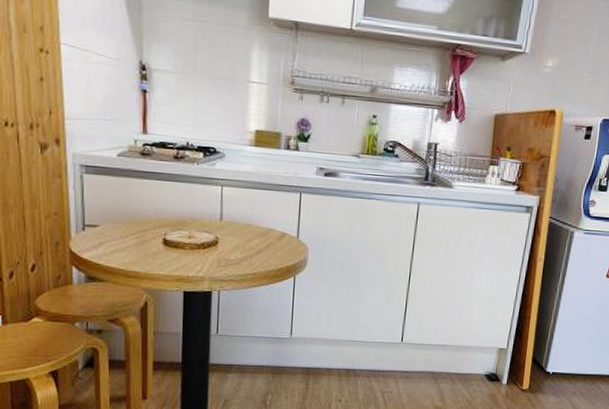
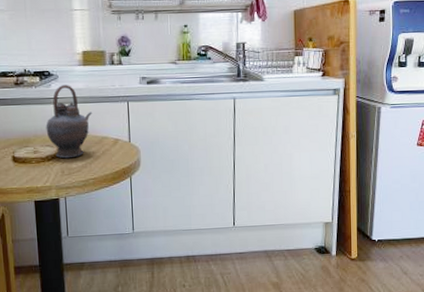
teapot: none [205,165,260,249] -> present [46,85,93,159]

